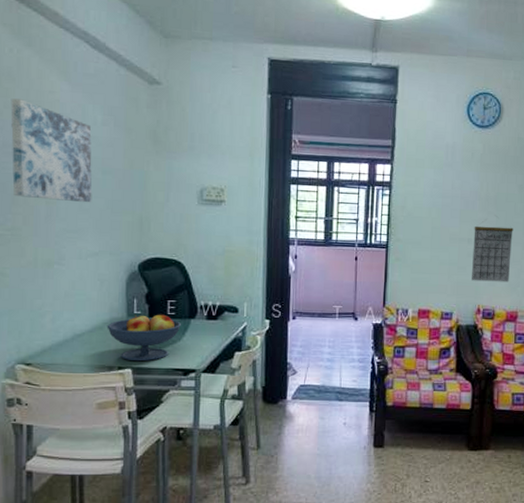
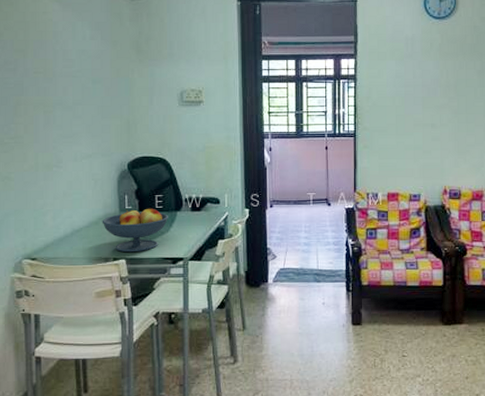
wall art: present [10,98,92,203] -> none [10,21,84,110]
calendar: present [472,221,514,282] -> none [436,107,475,164]

